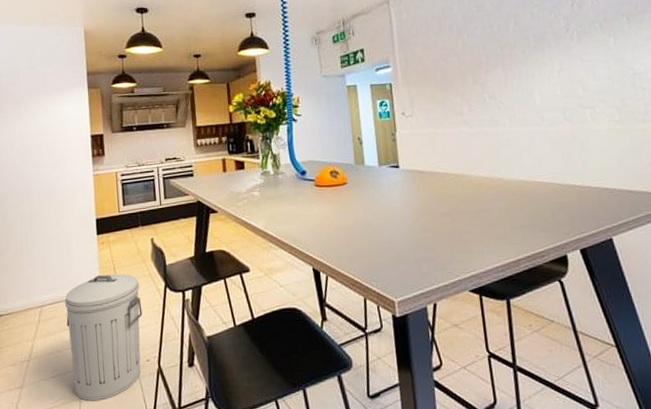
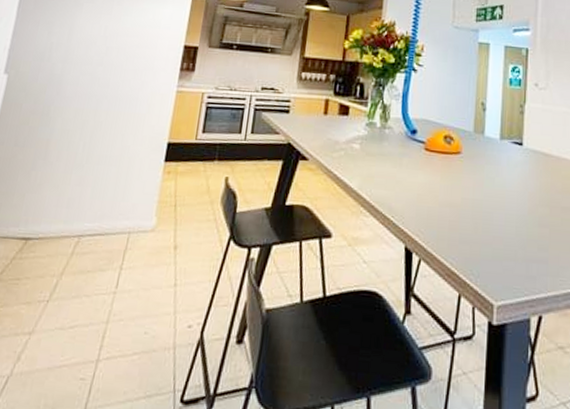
trash can: present [65,274,143,401] -> none [93,210,200,368]

